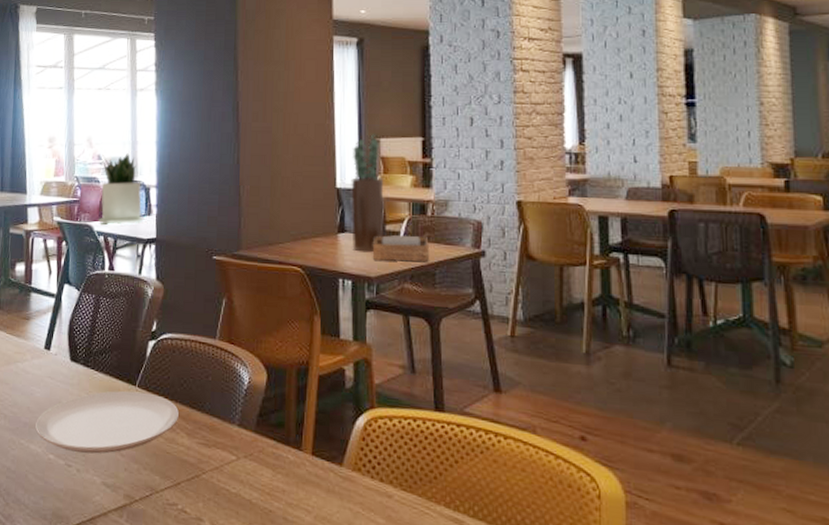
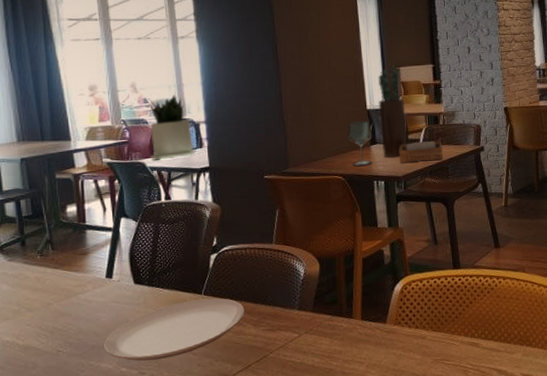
wine glass: none [311,201,341,258] -> present [347,120,372,166]

